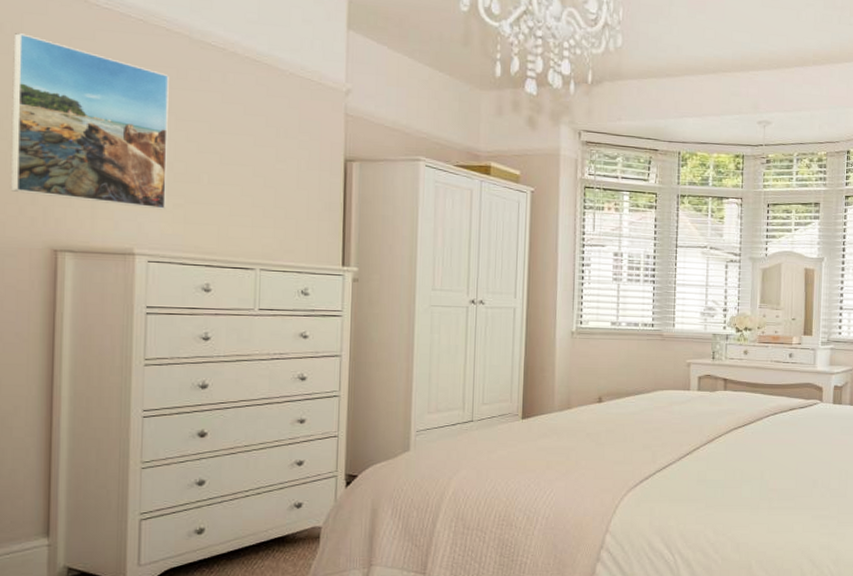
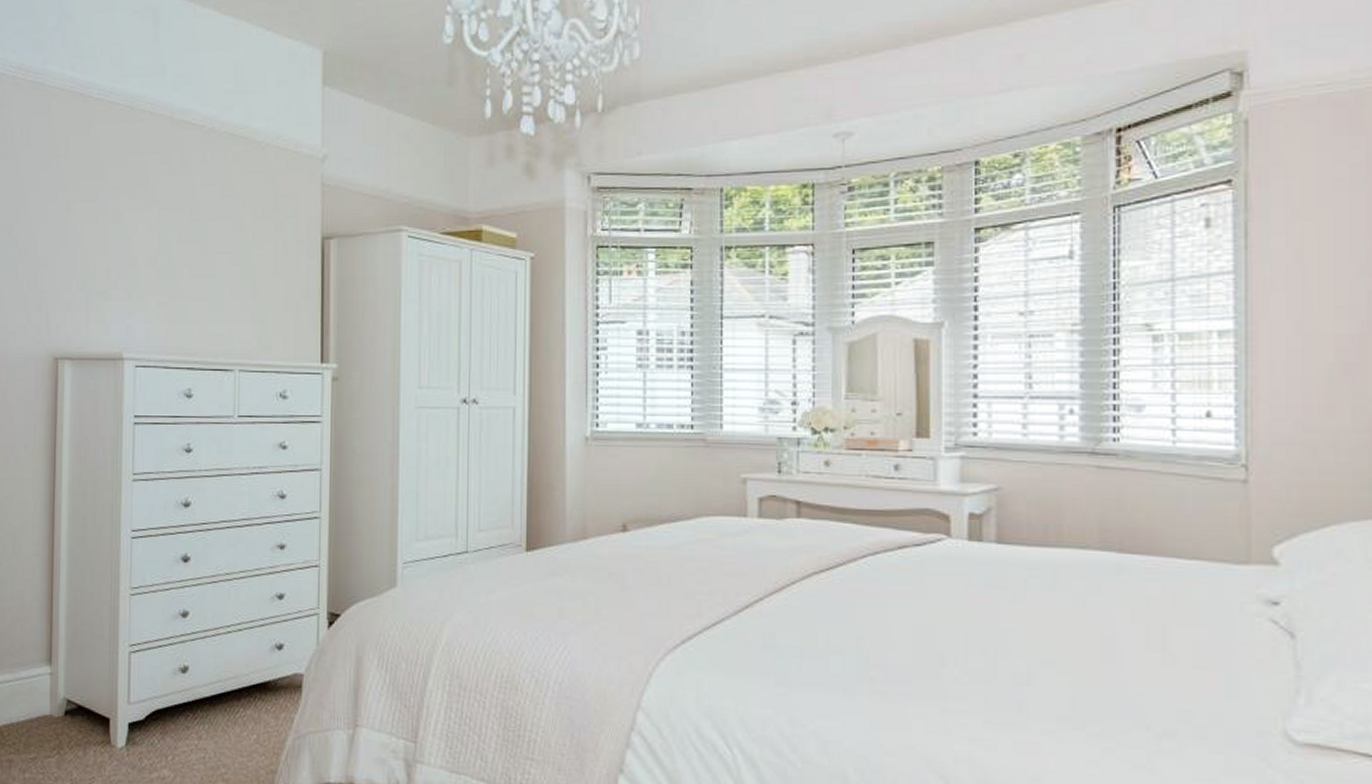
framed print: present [11,32,169,210] -> none [21,135,153,309]

